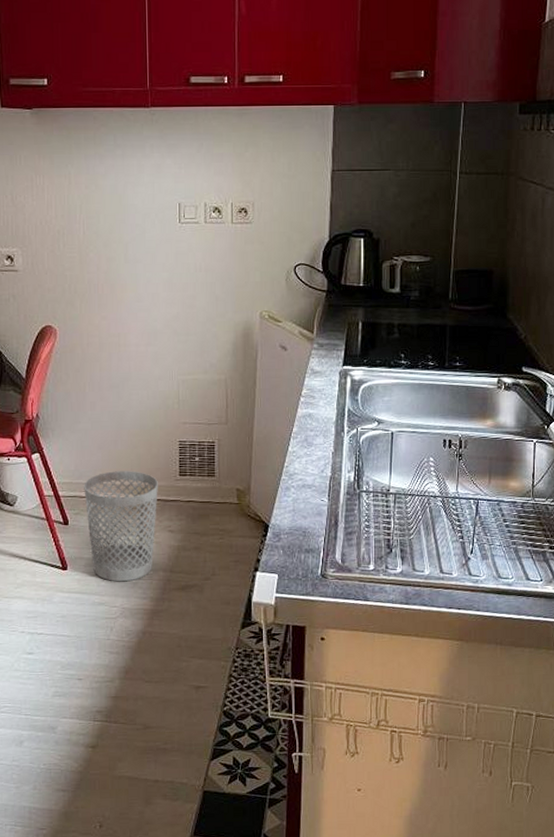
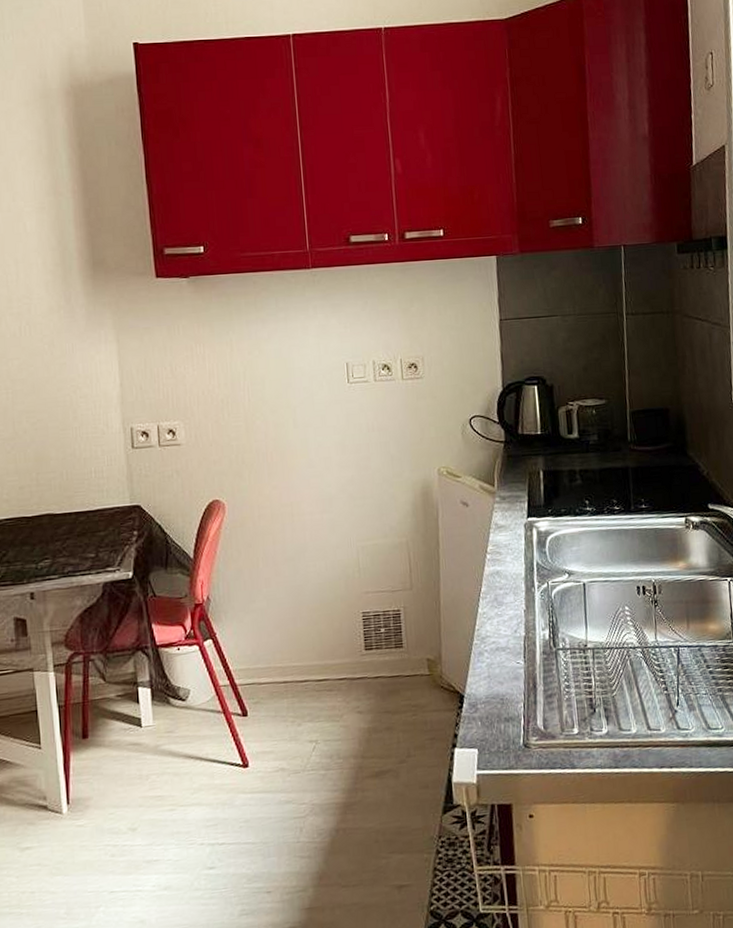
wastebasket: present [84,471,158,582] -> none [262,649,343,775]

